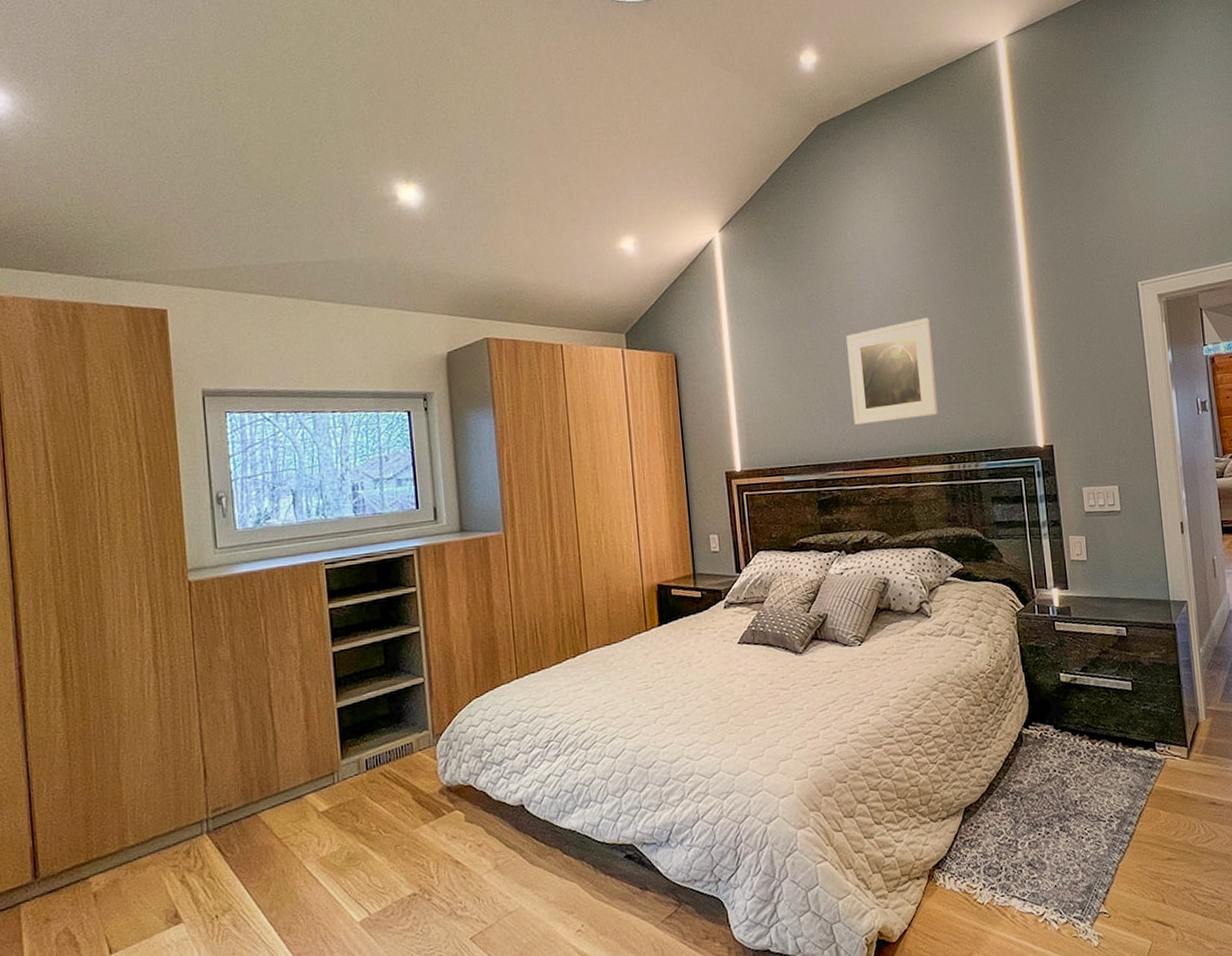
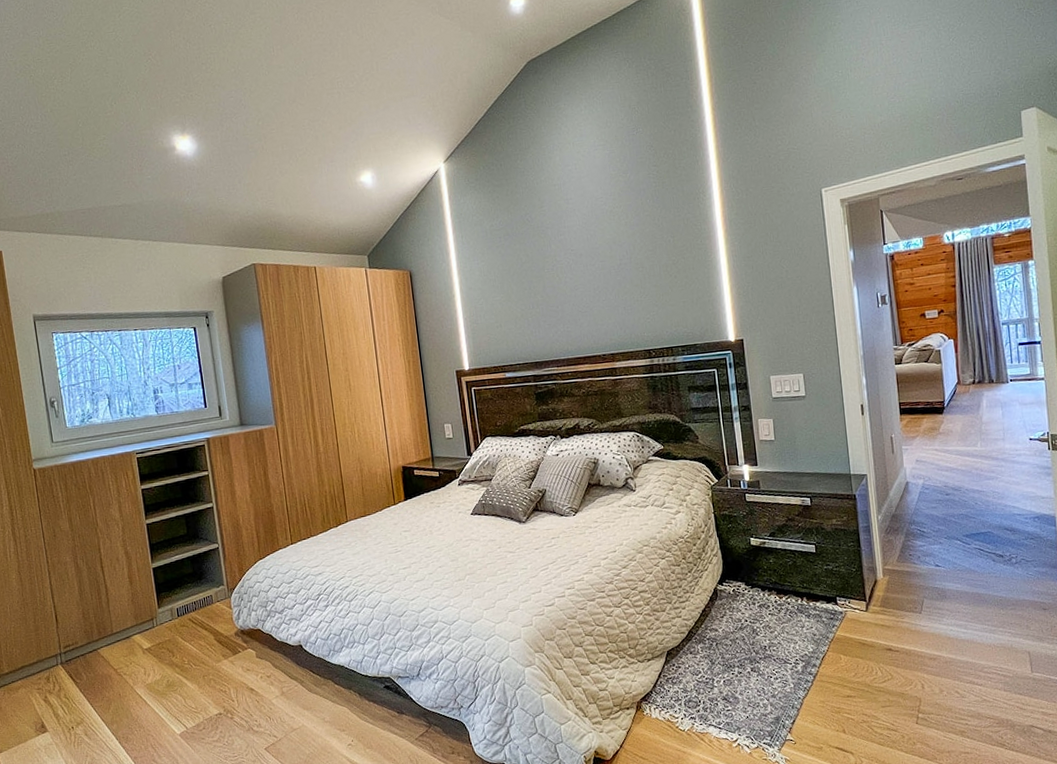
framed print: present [846,317,938,426] -> none [557,230,639,328]

